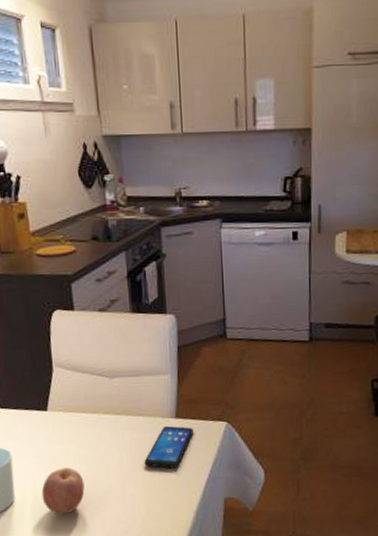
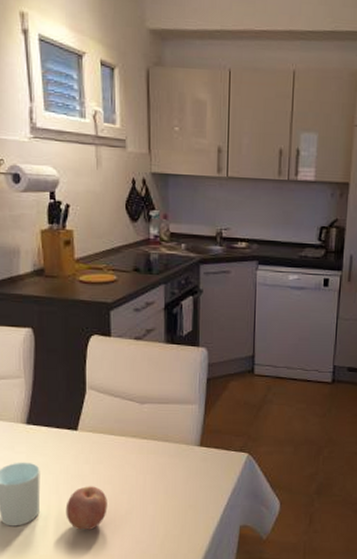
smartphone: present [144,426,193,468] -> none [166,454,216,494]

